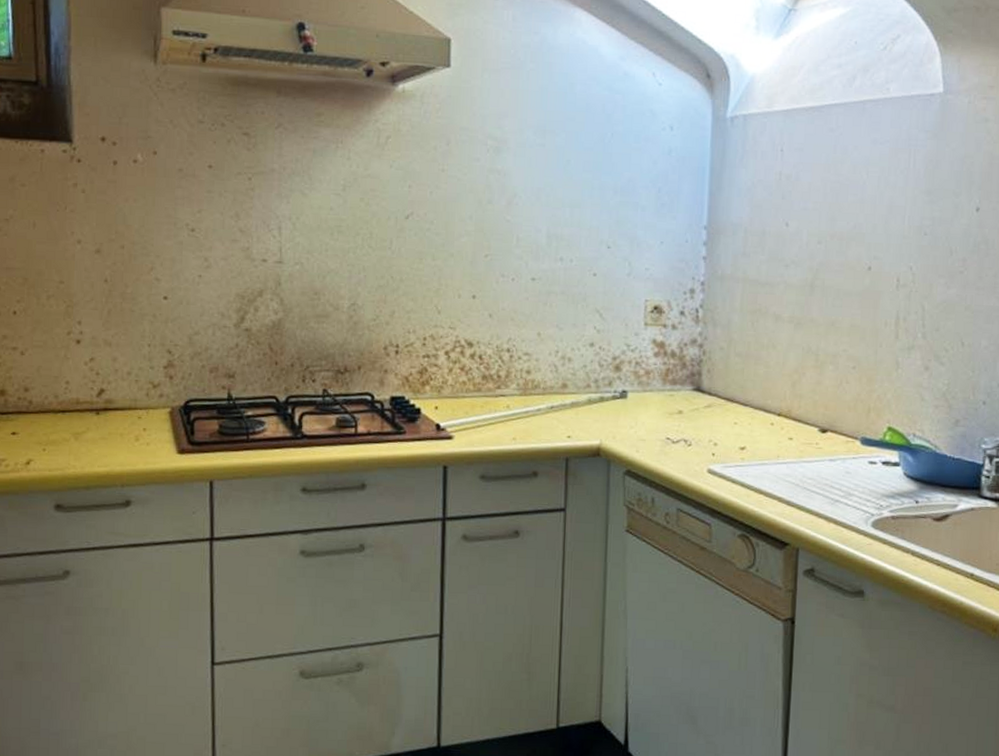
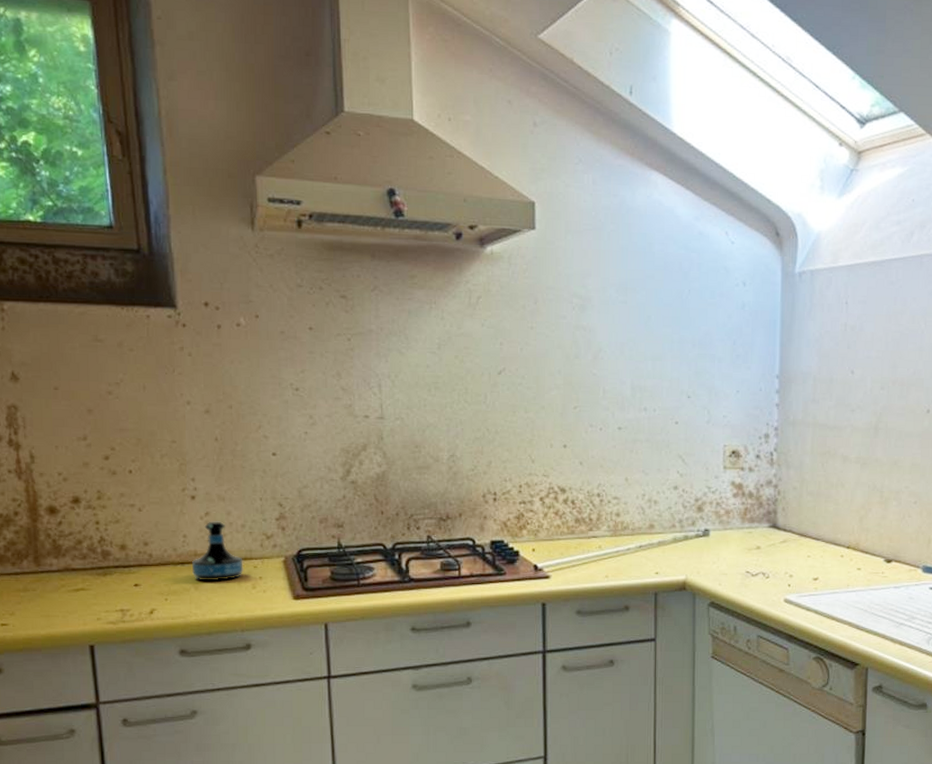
tequila bottle: none [72,367,127,431] -> present [191,521,243,581]

